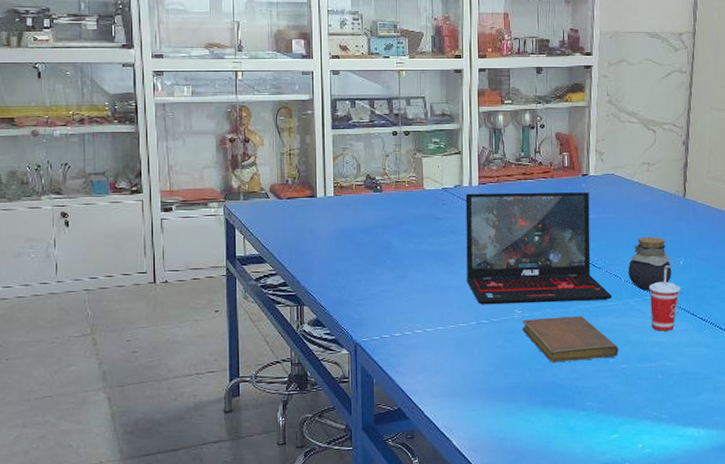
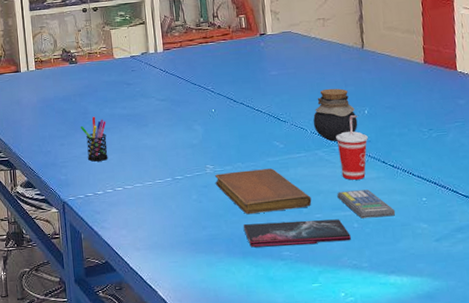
pen holder: none [380,251,410,301] -> present [80,116,108,162]
laptop: present [465,192,612,305] -> none [152,50,300,162]
smartphone: none [547,370,654,397] -> present [243,219,351,248]
calculator: none [645,341,700,370] -> present [337,189,396,219]

